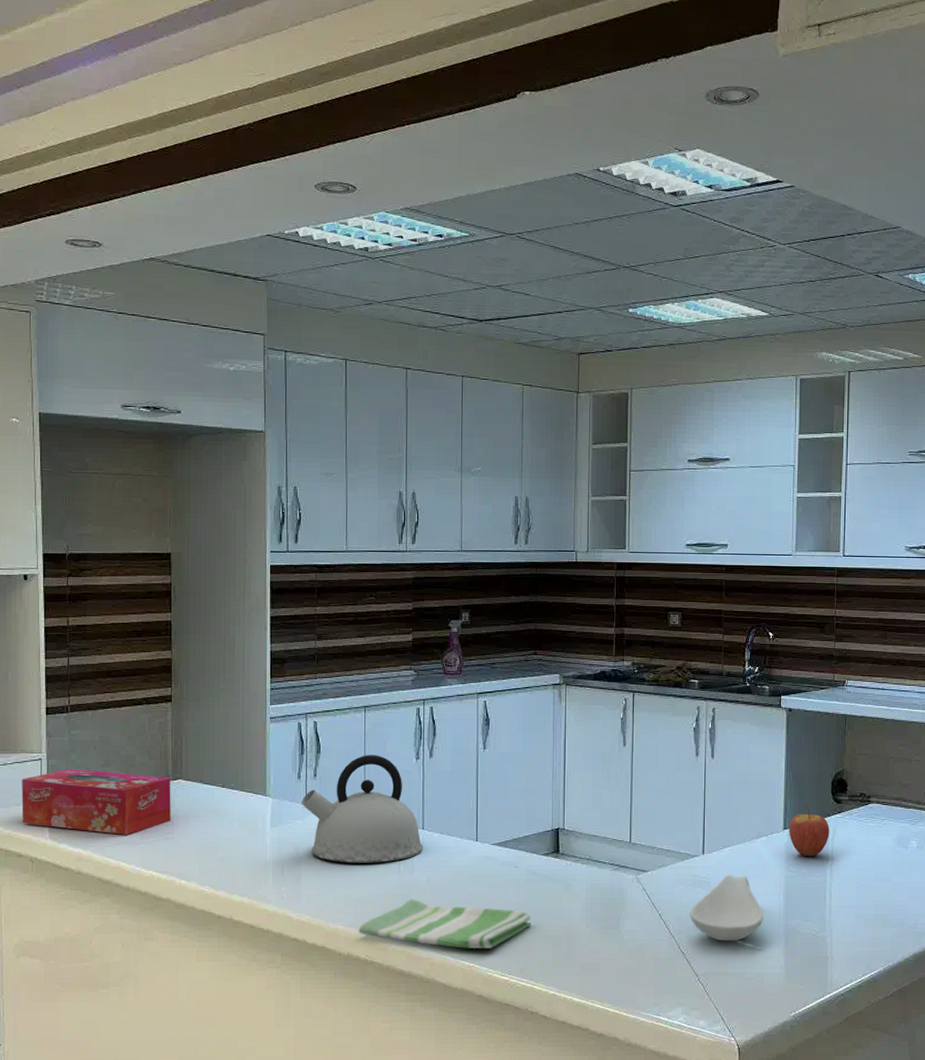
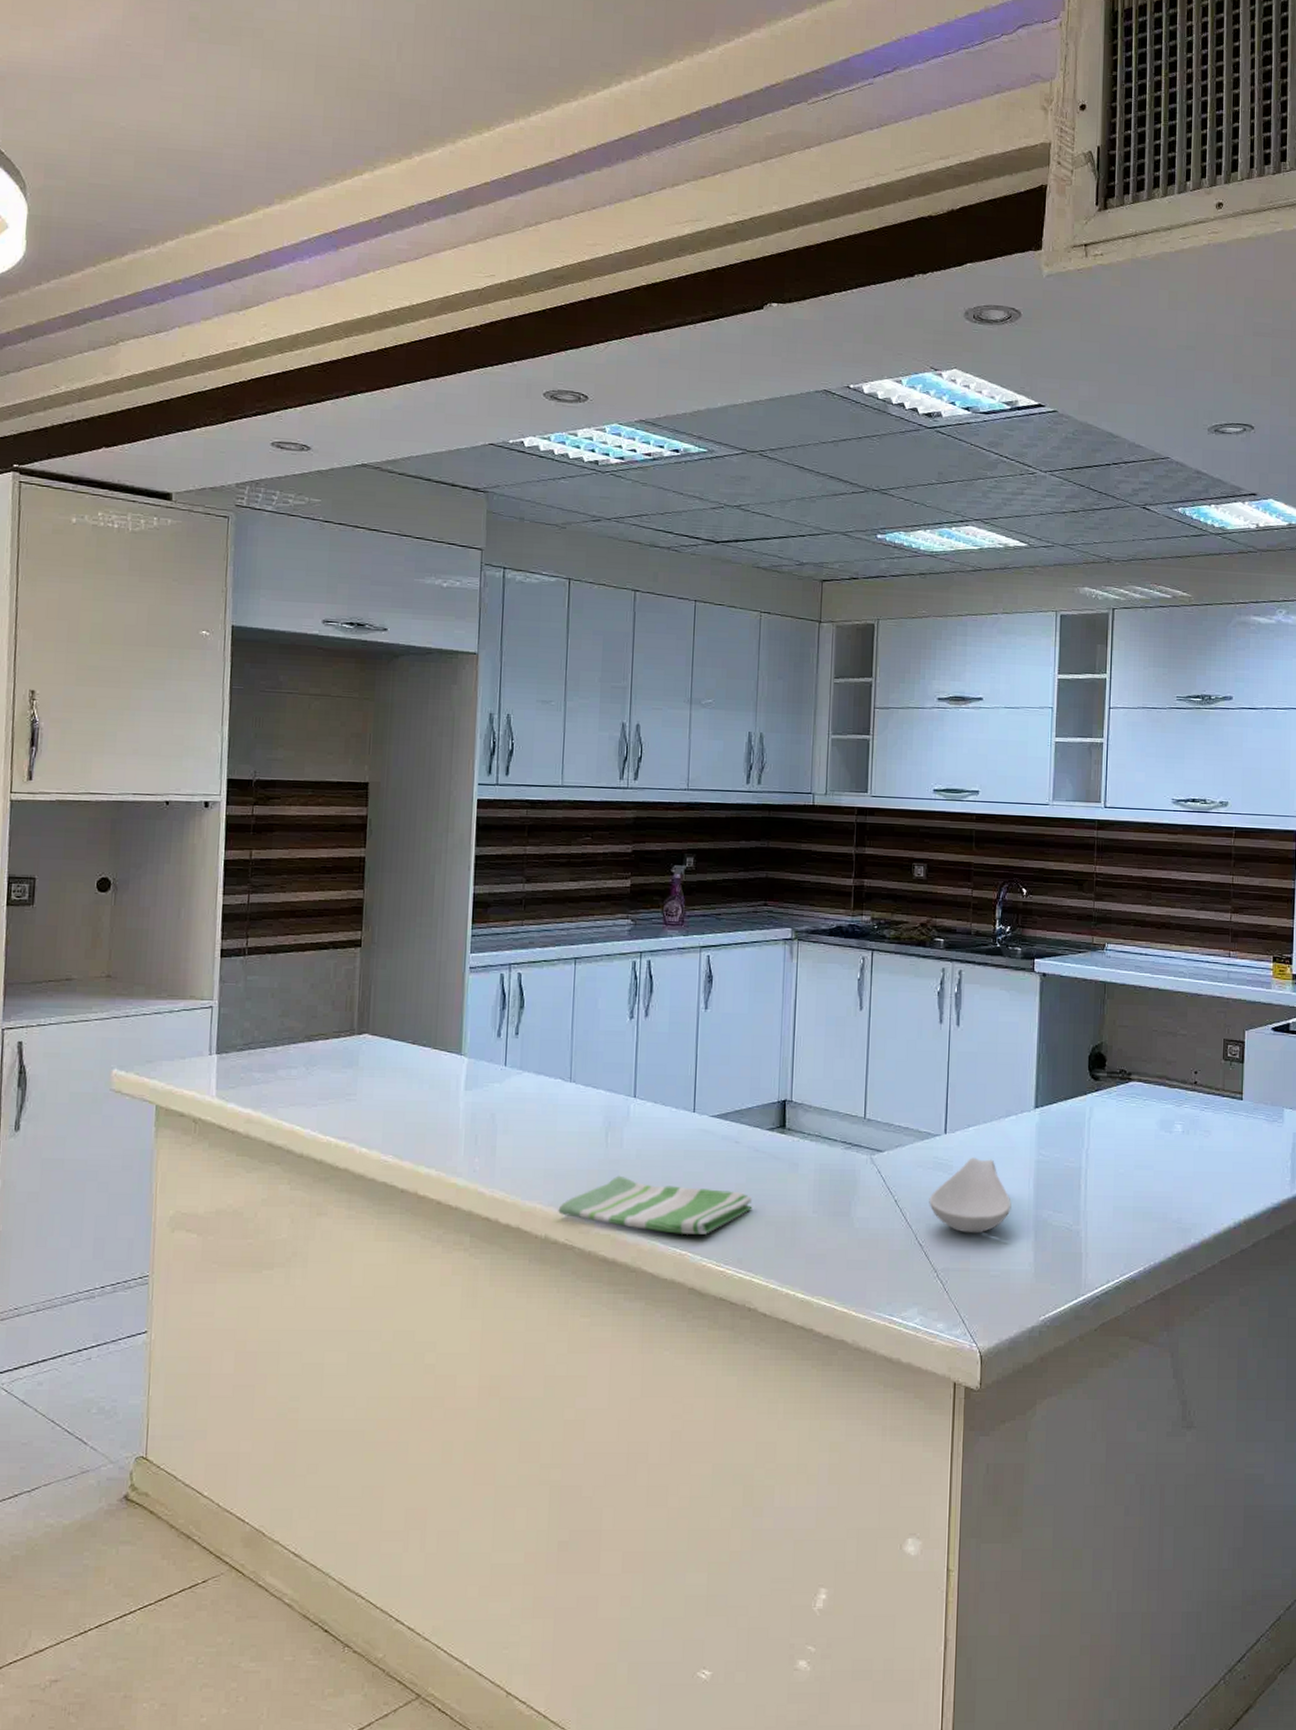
tissue box: present [21,768,171,835] -> none [186,1018,356,1095]
kettle: present [301,755,423,863] -> none [499,1012,634,1134]
fruit: present [789,805,830,857] -> none [1041,1081,1086,1140]

